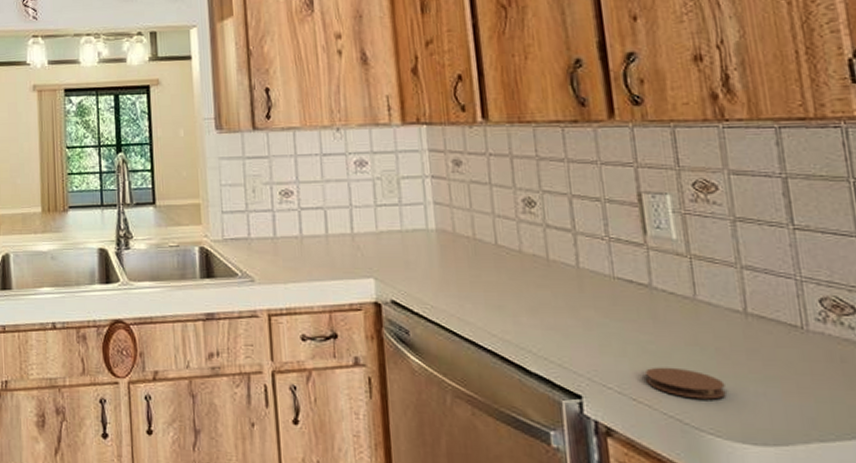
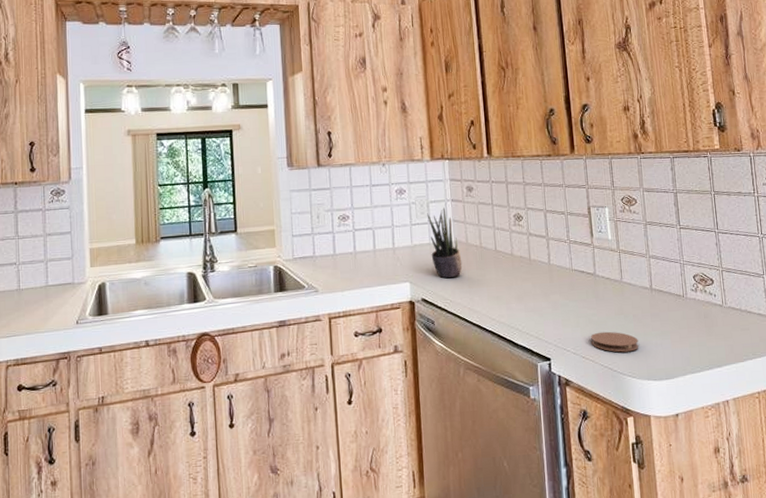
potted plant: none [397,185,448,277] -> present [427,207,463,279]

